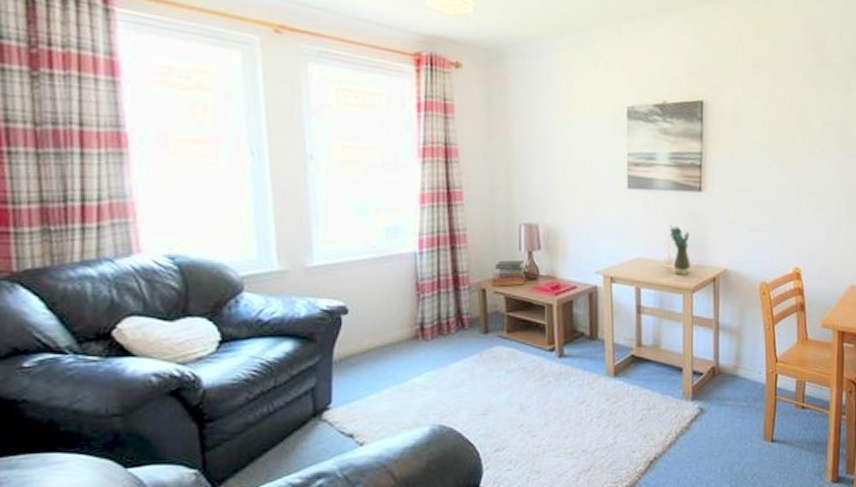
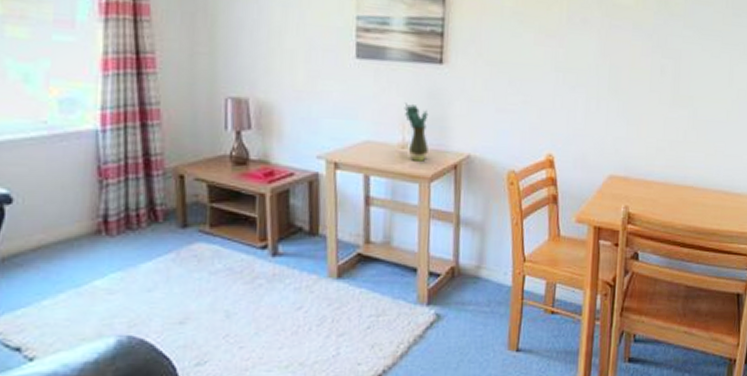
books: present [491,260,526,287] -> none [191,141,233,173]

